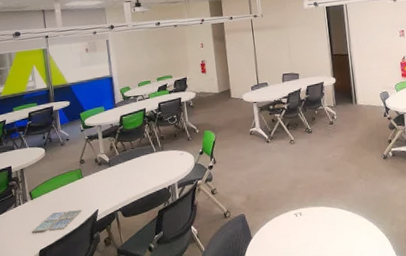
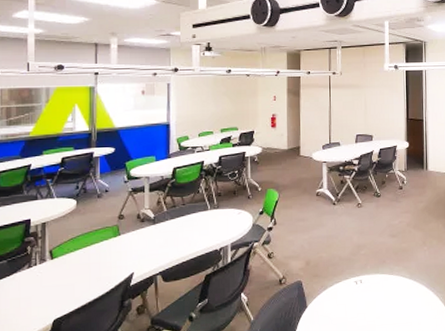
drink coaster: present [32,210,83,233] -> none [47,272,114,299]

